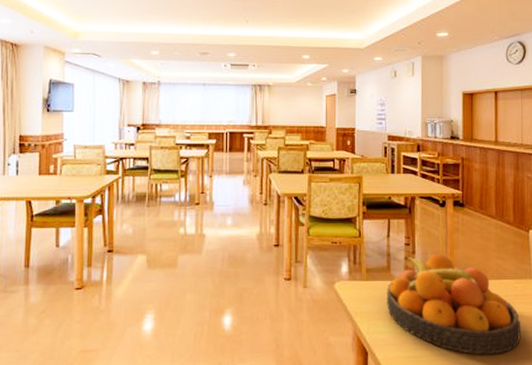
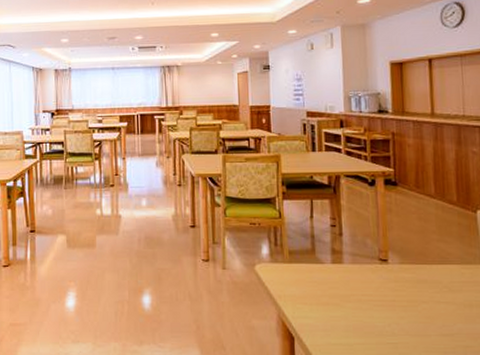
fruit bowl: present [387,253,521,355] -> none [312,235,471,346]

